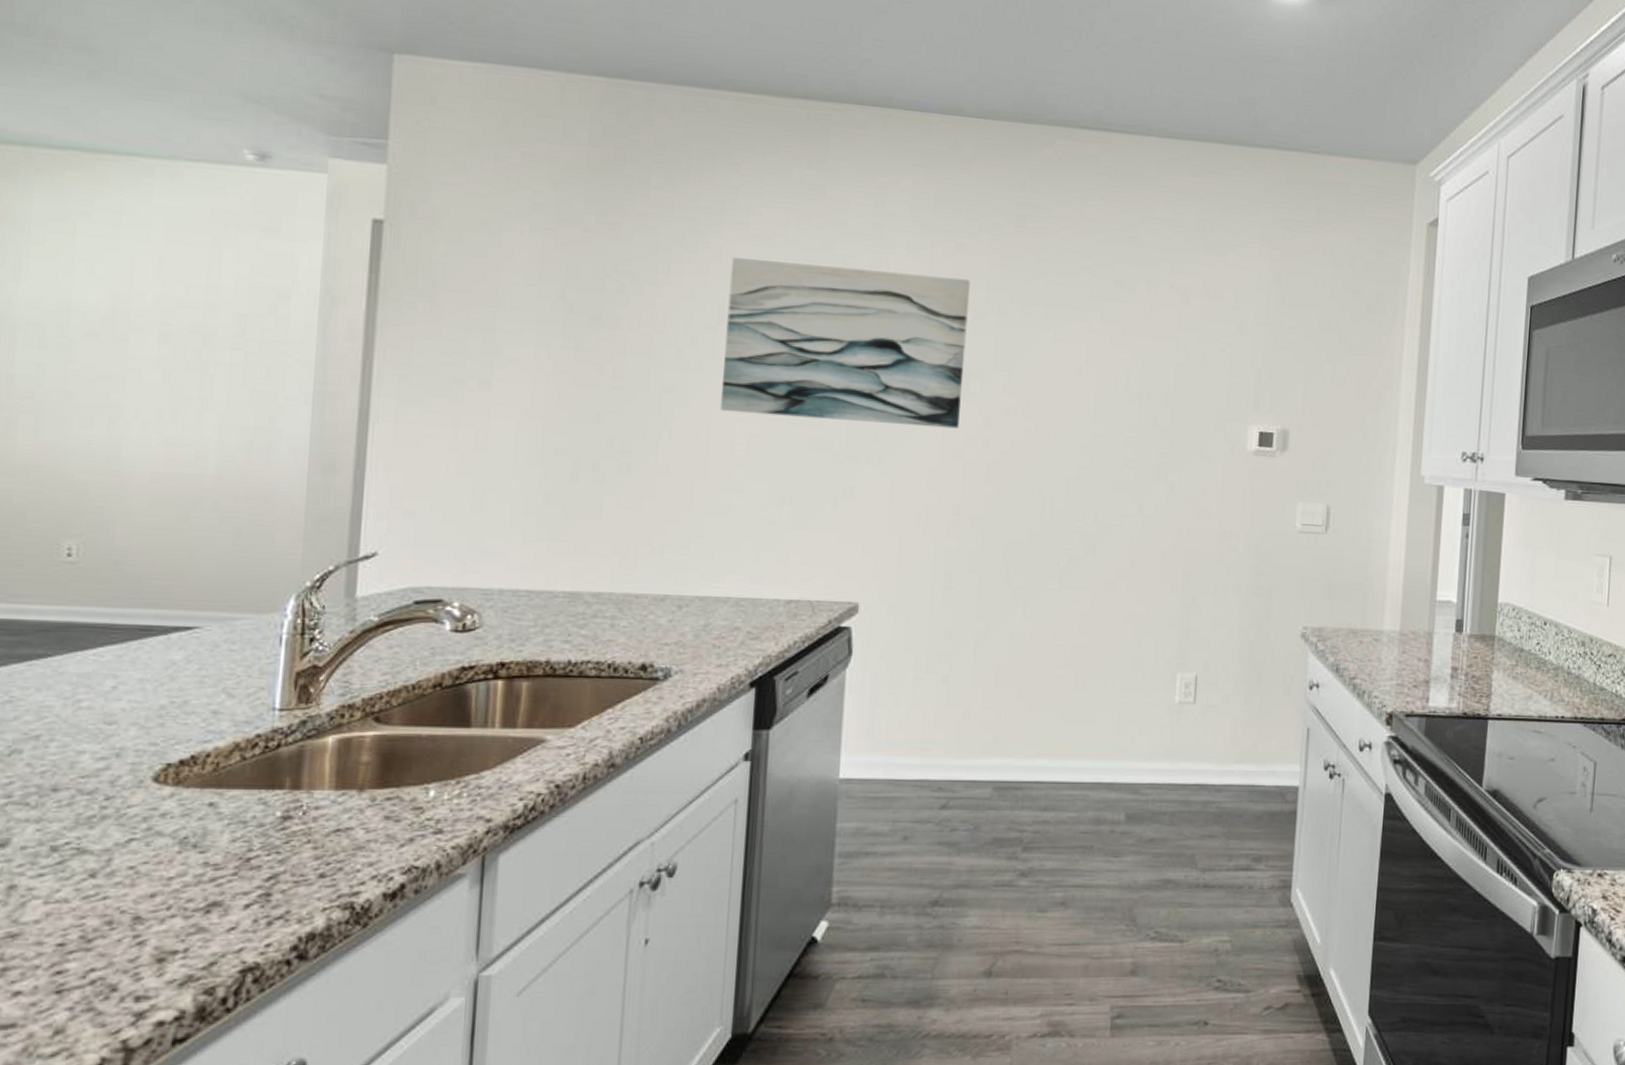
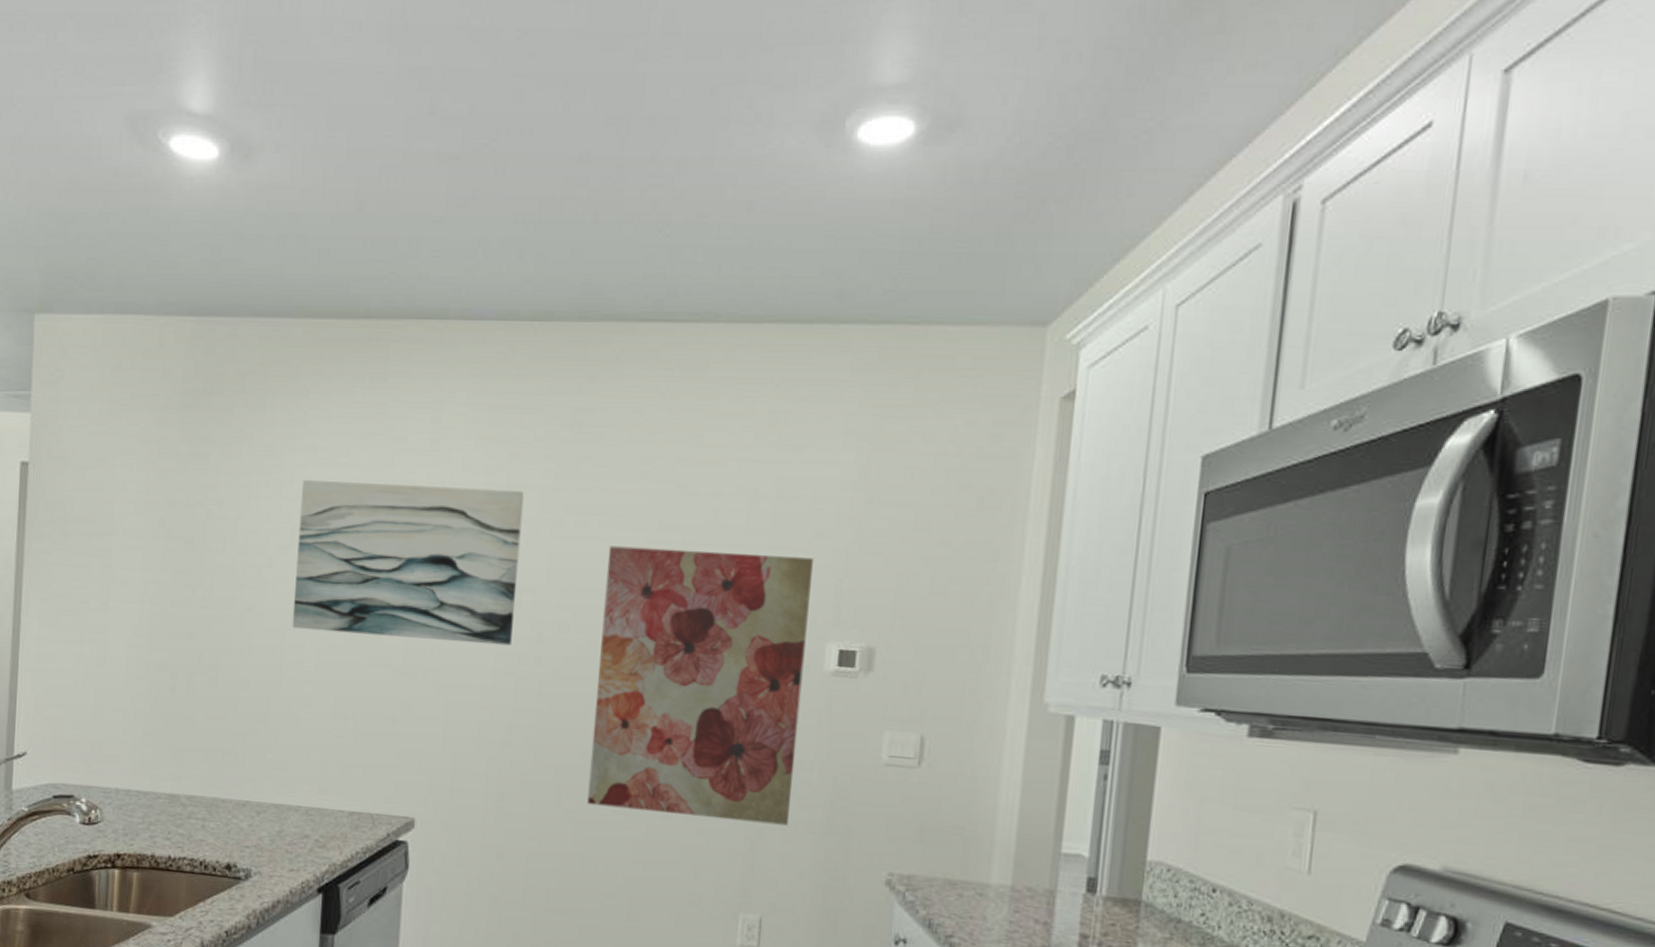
wall art: none [1035,334,1236,590] -> present [587,546,813,826]

